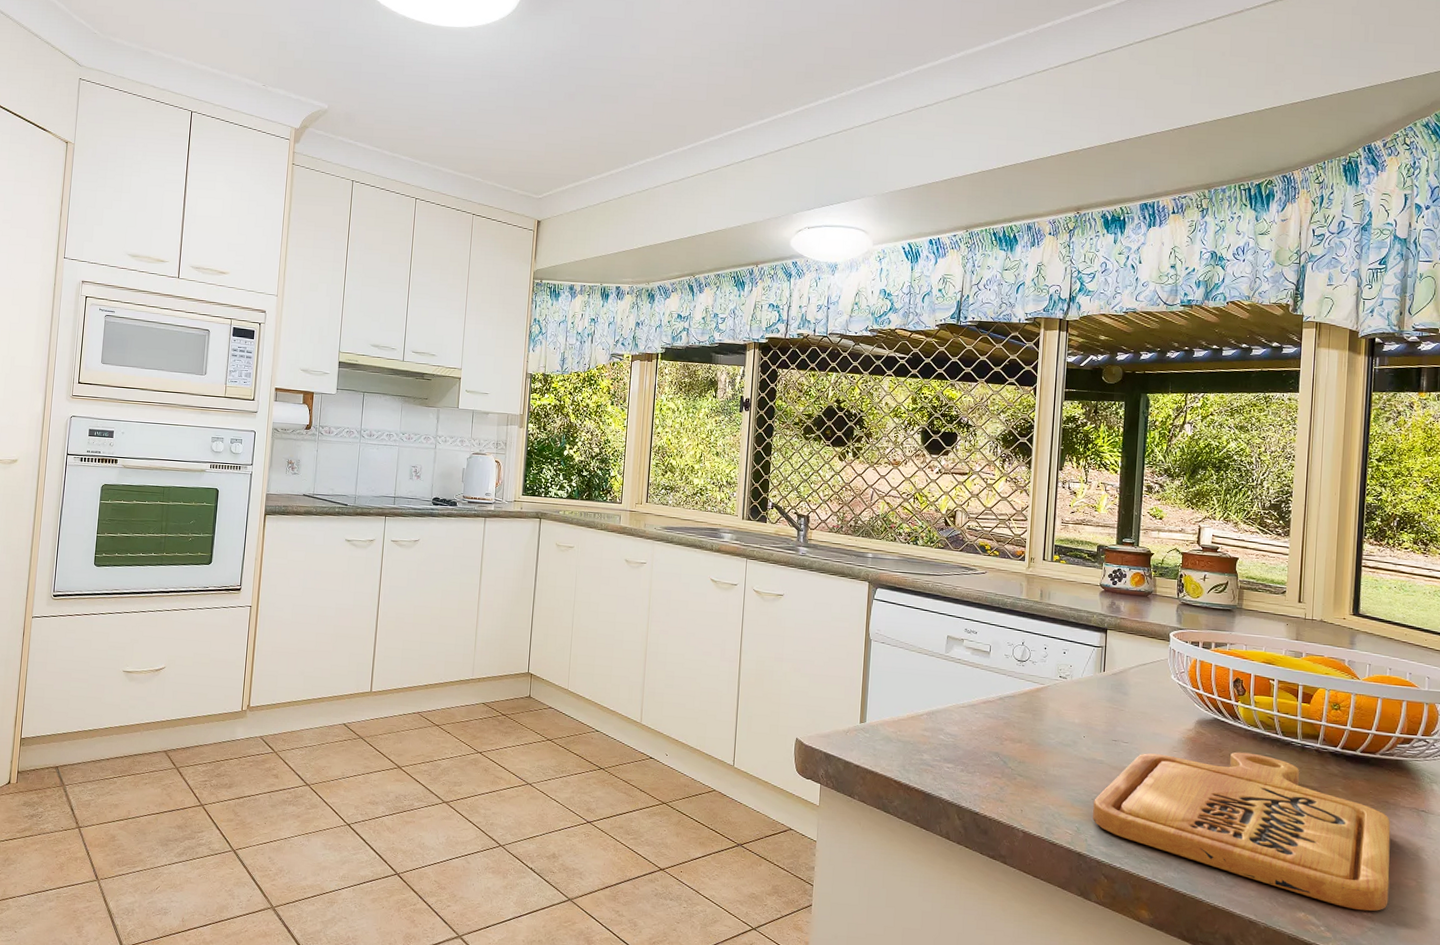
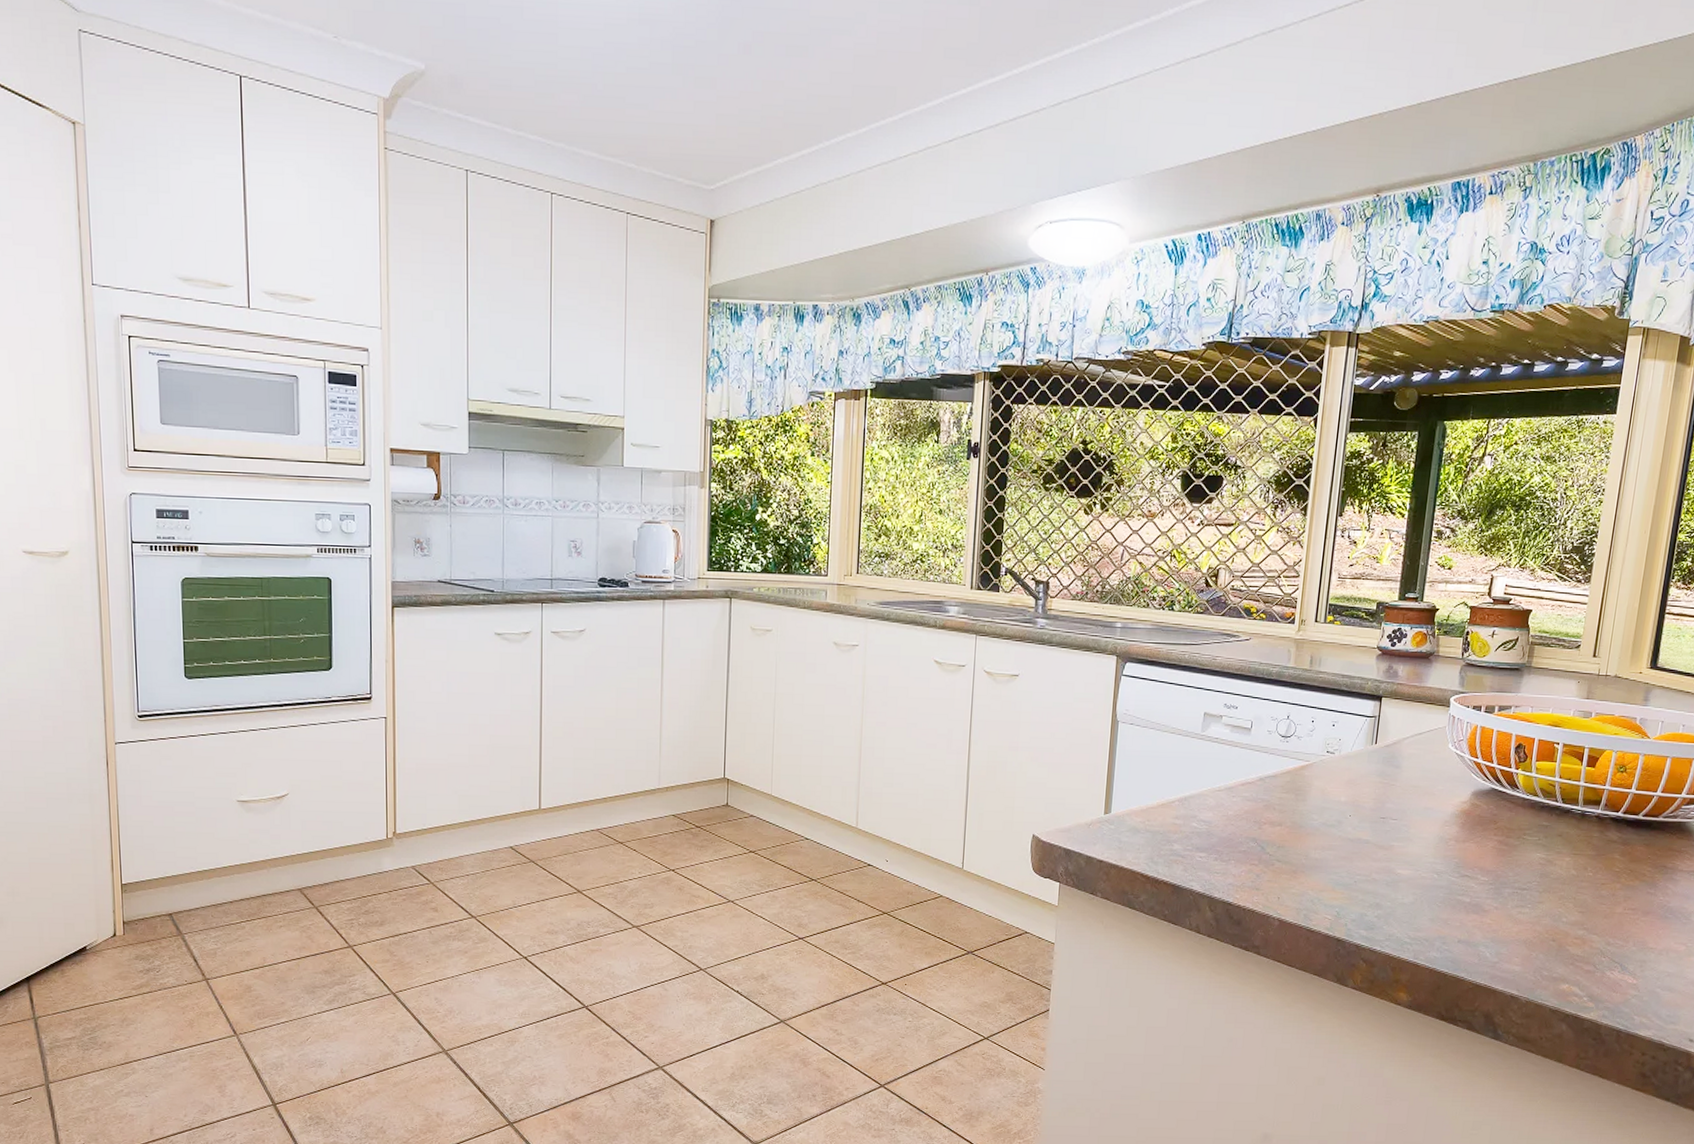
cutting board: present [1093,752,1391,912] -> none [1354,823,1666,979]

